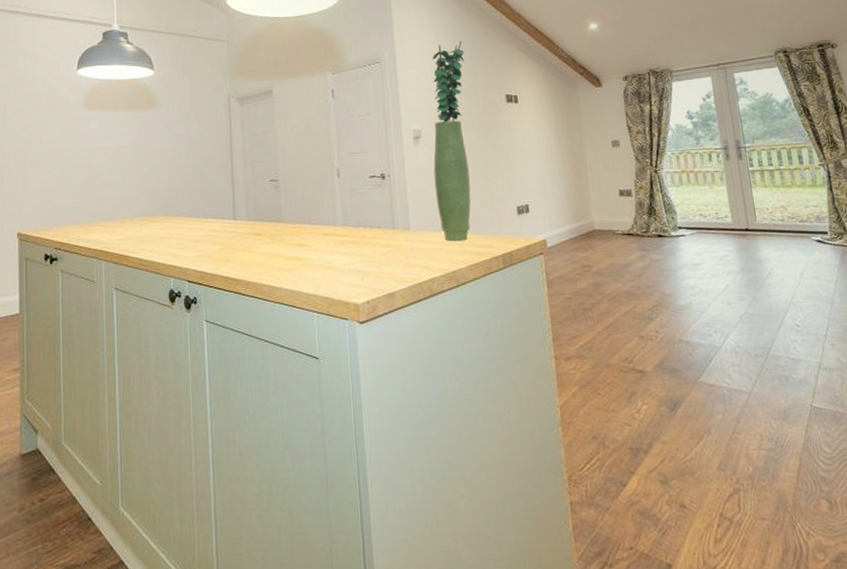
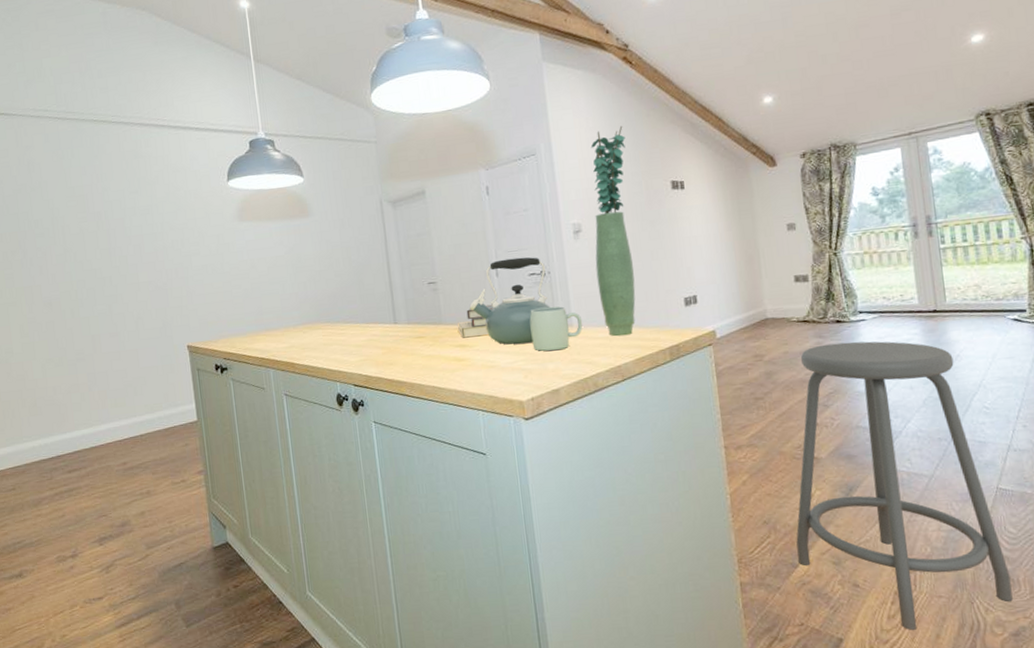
books: none [296,204,333,237] -> present [456,304,493,338]
kettle: none [310,159,389,246] -> present [469,257,551,345]
mug: none [368,209,420,254] -> present [529,306,583,352]
bar stool: none [624,256,832,555] -> present [796,341,1013,630]

